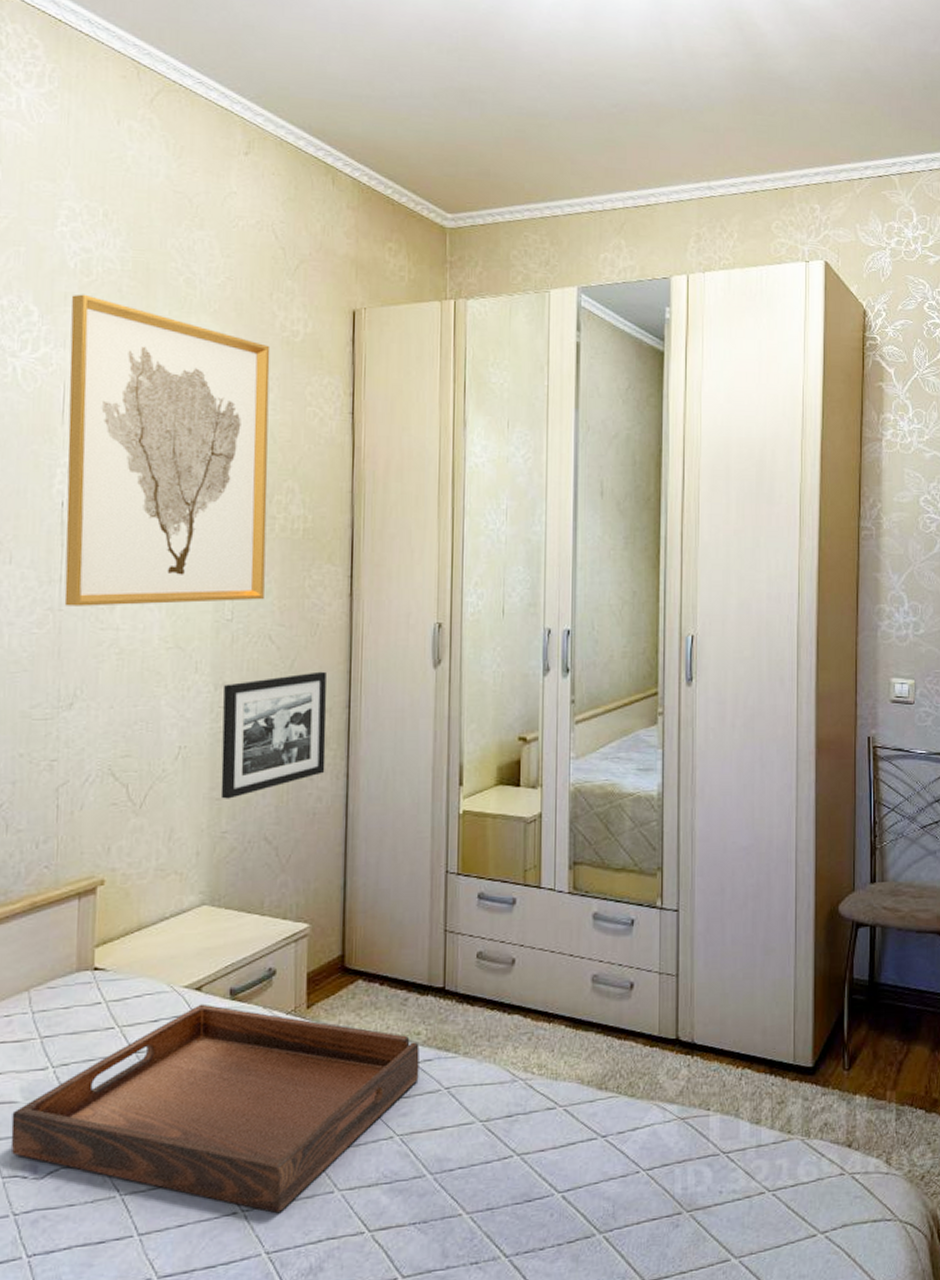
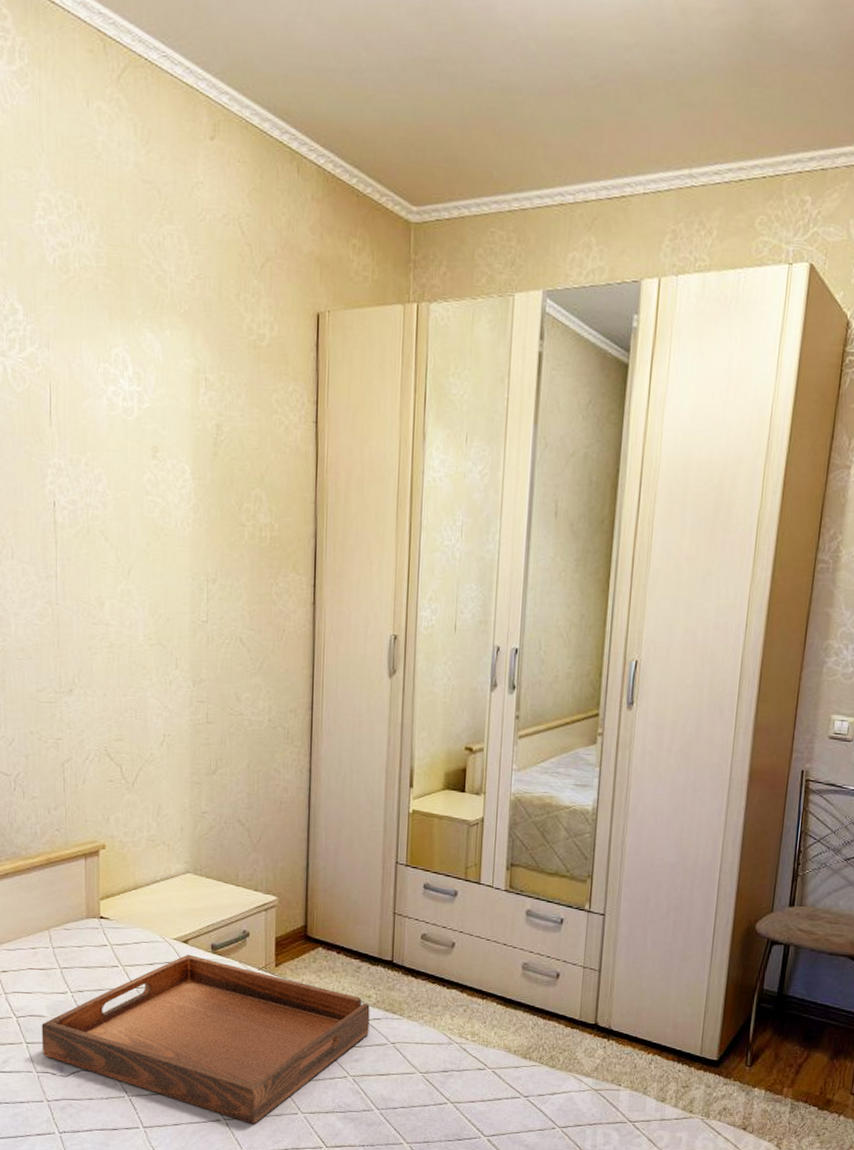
wall art: present [64,294,271,606] -> none [52,292,238,604]
picture frame: present [220,671,327,799] -> none [200,674,292,784]

